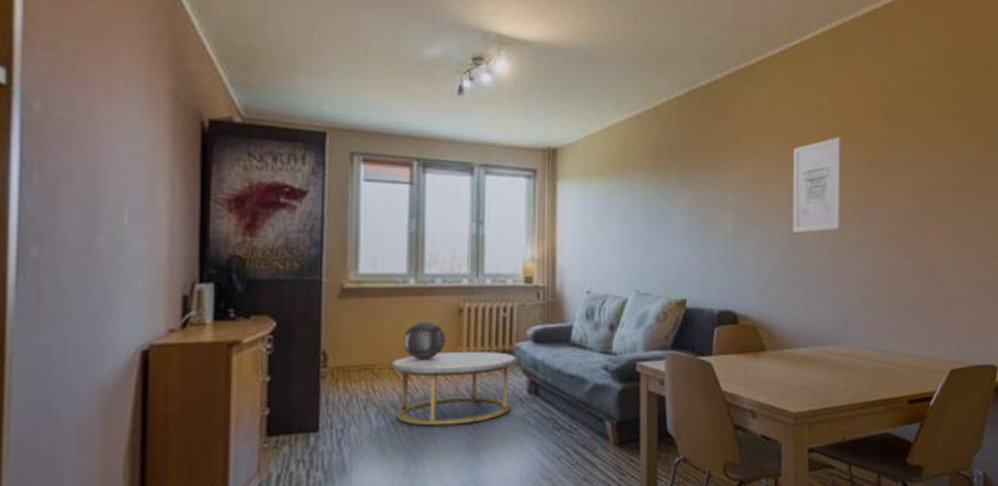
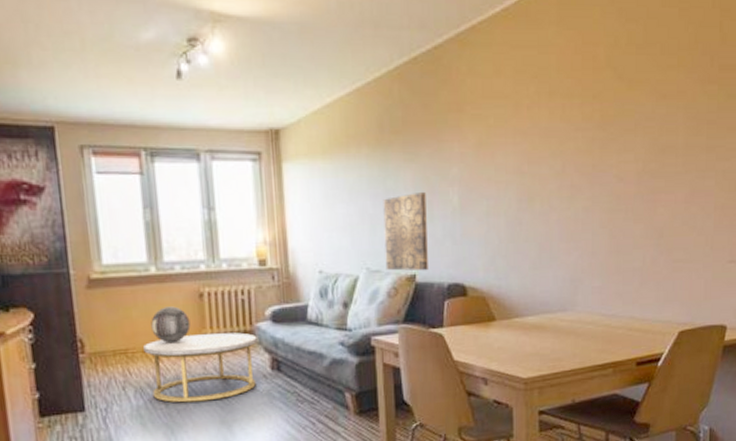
wall art: none [656,217,700,297] -> present [383,191,428,271]
wall art: present [793,136,841,234] -> none [518,98,568,203]

